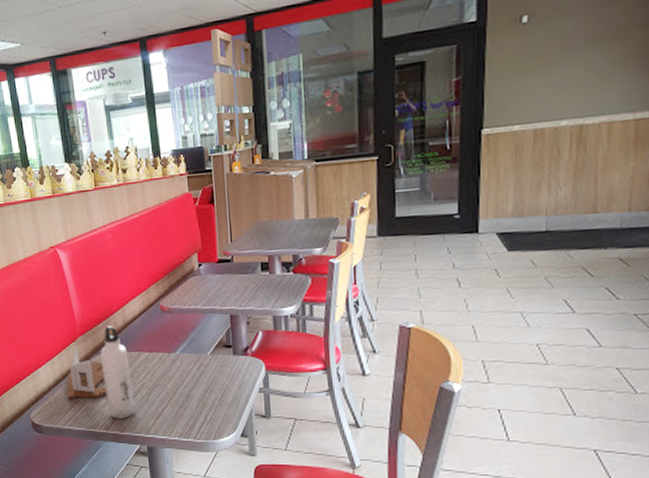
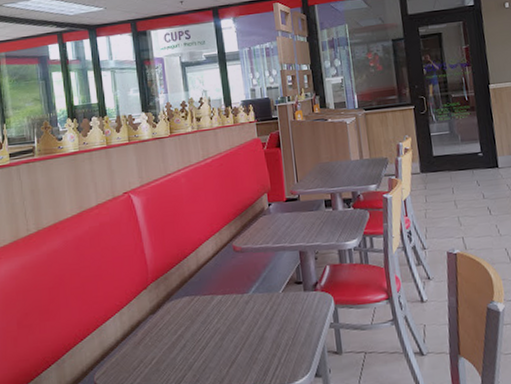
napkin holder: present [67,346,107,400] -> none [136,294,179,355]
water bottle: present [100,326,135,419] -> none [172,269,208,371]

